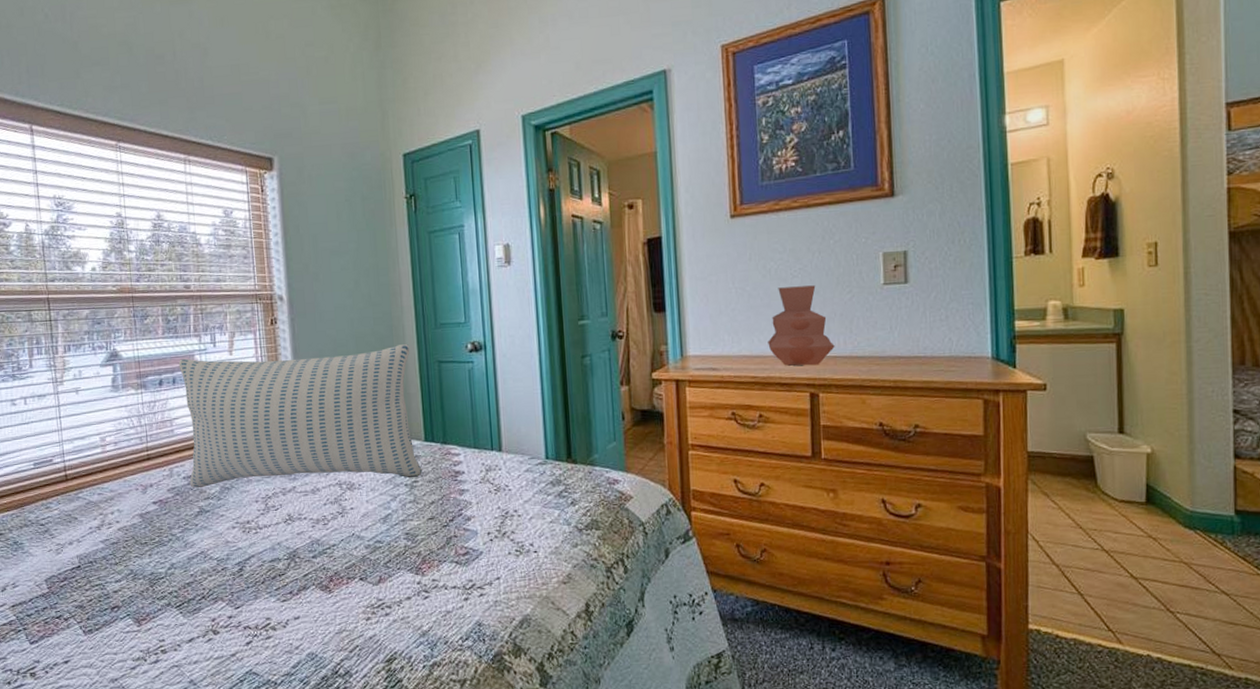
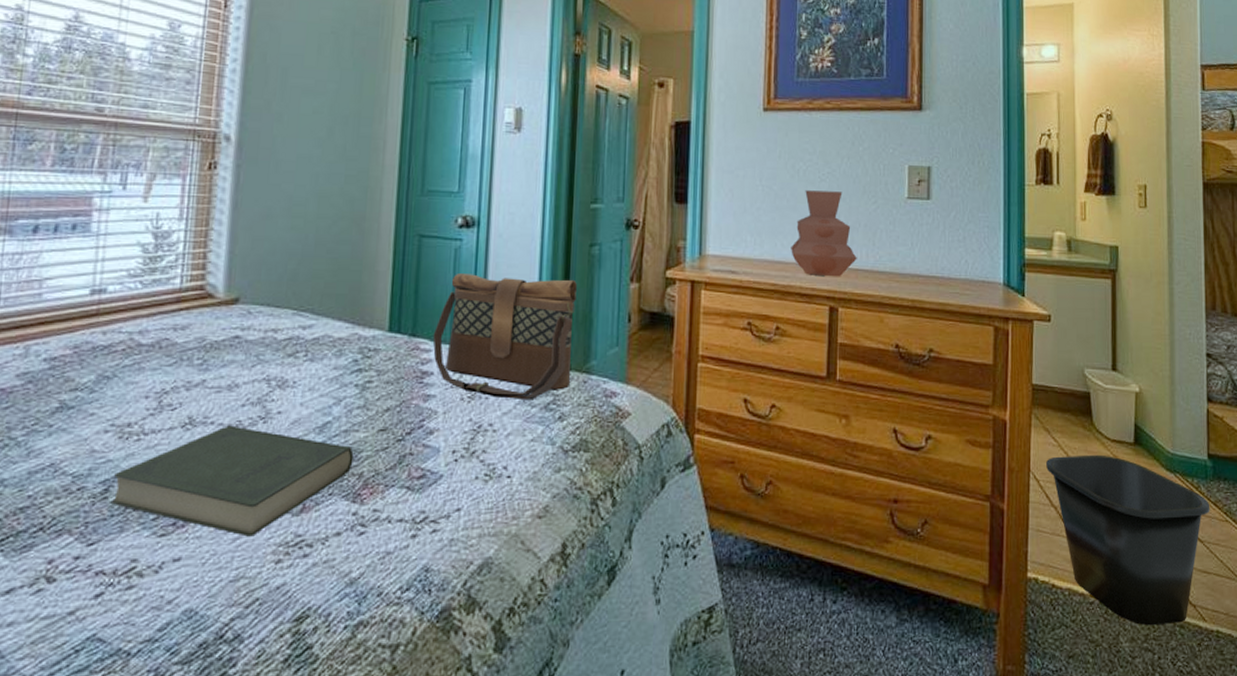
pillow: present [178,344,423,489] -> none [51,200,386,376]
book: none [244,519,412,601] -> present [112,425,354,537]
shoulder bag: none [460,387,578,490] -> present [432,274,577,399]
waste bin: none [1046,515,1238,673] -> present [1046,454,1210,626]

